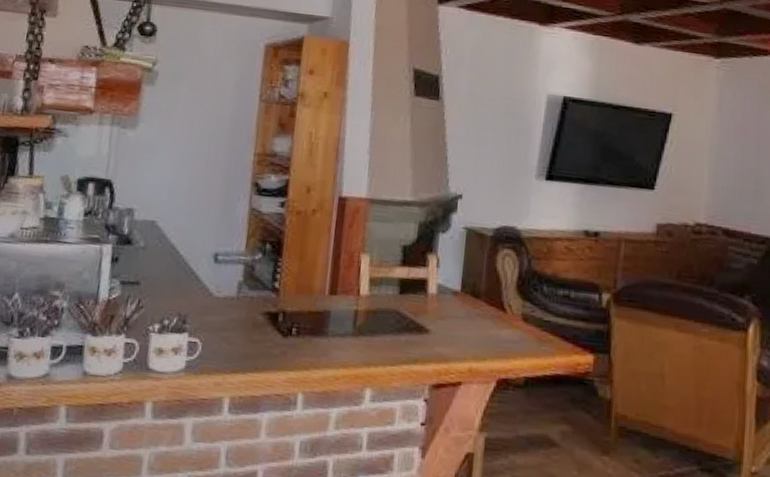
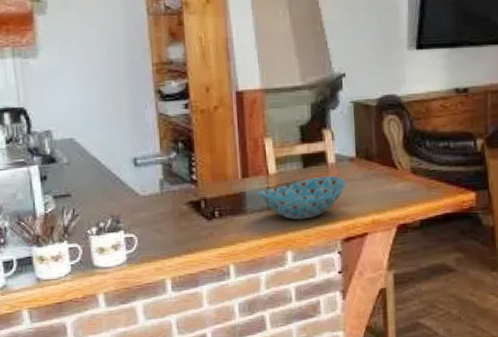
bowl: none [343,306,445,355] -> present [257,175,346,220]

